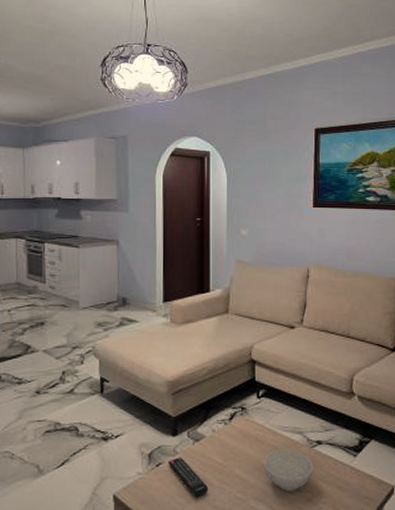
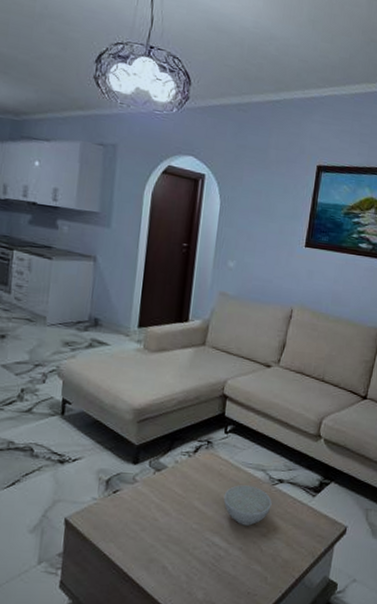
remote control: present [168,457,209,498] -> none [126,485,165,526]

